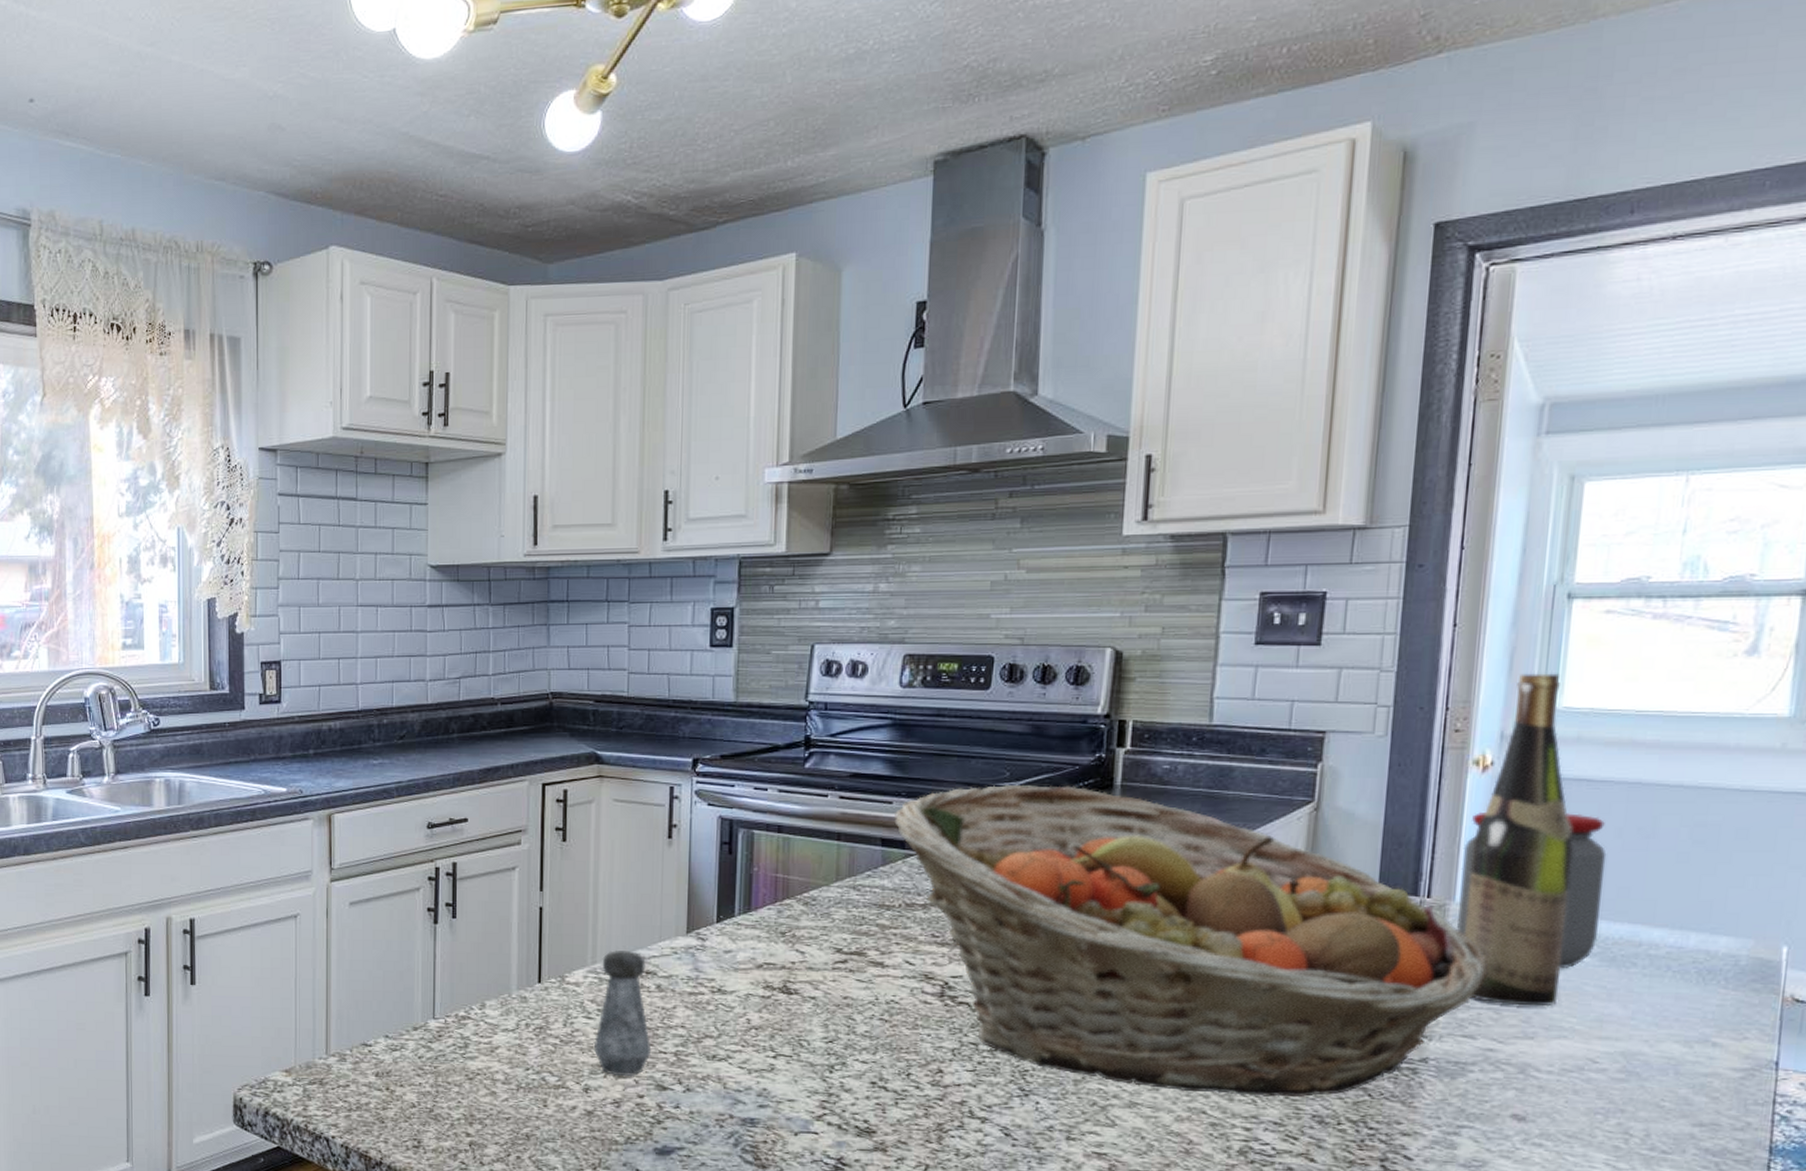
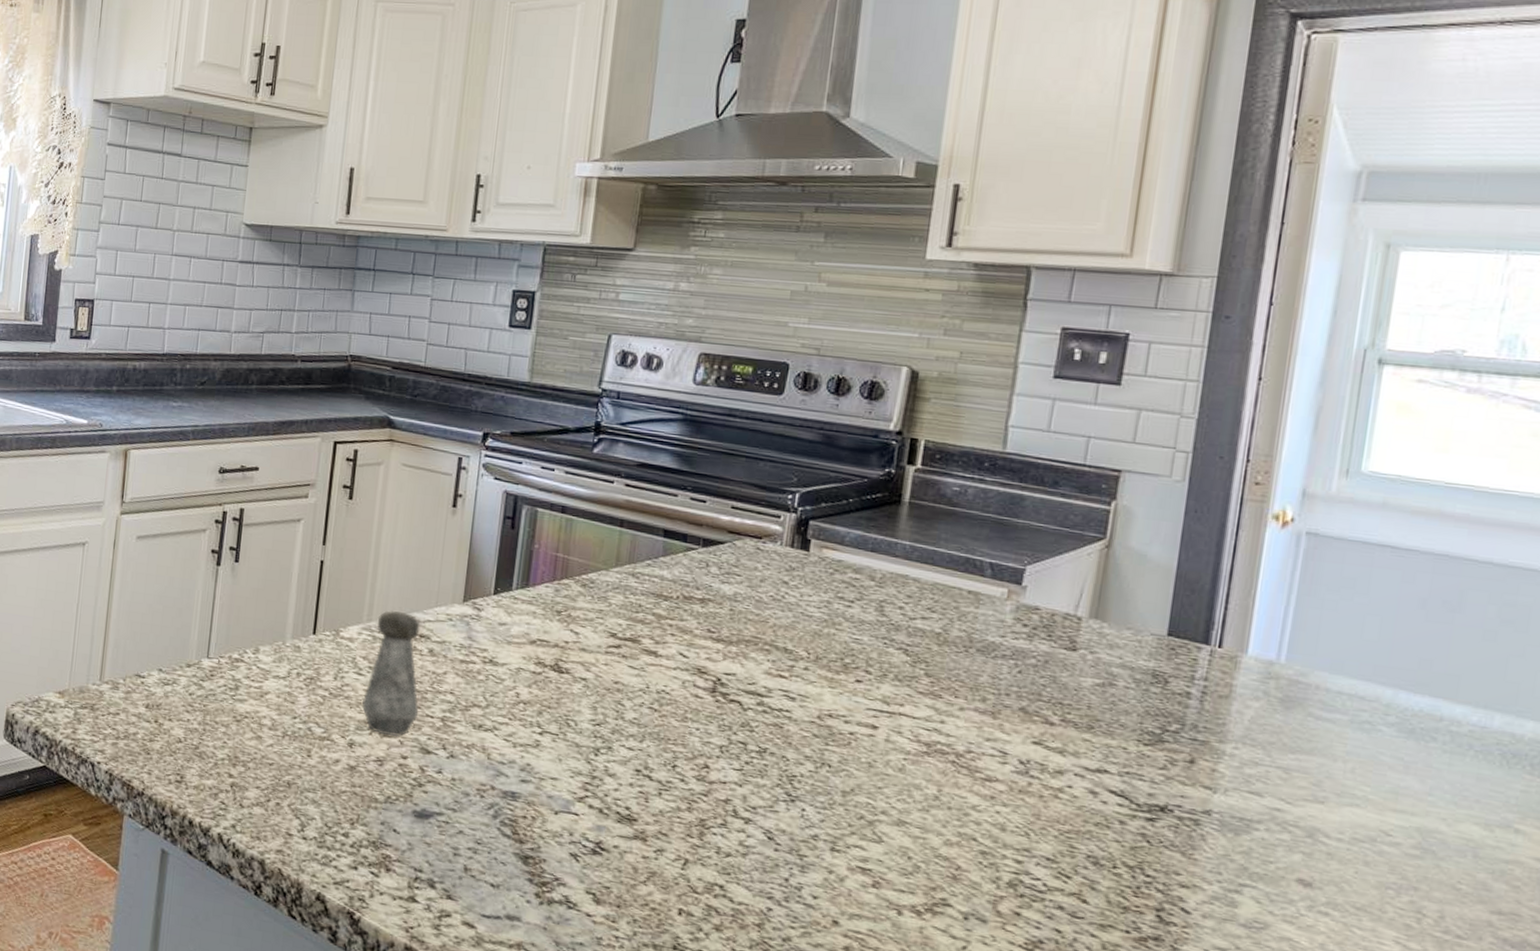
fruit basket: present [894,784,1489,1098] -> none [678,488,1280,837]
jar: present [1457,813,1607,968] -> none [1248,567,1409,735]
wine bottle: present [1463,673,1574,1007] -> none [1255,433,1375,772]

